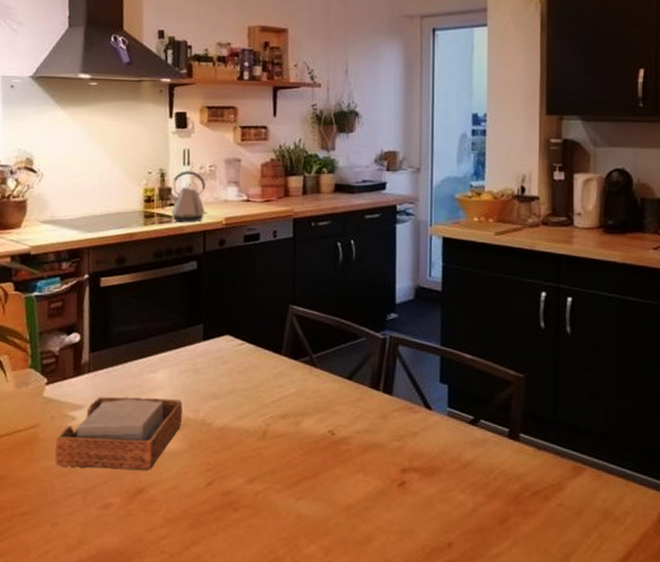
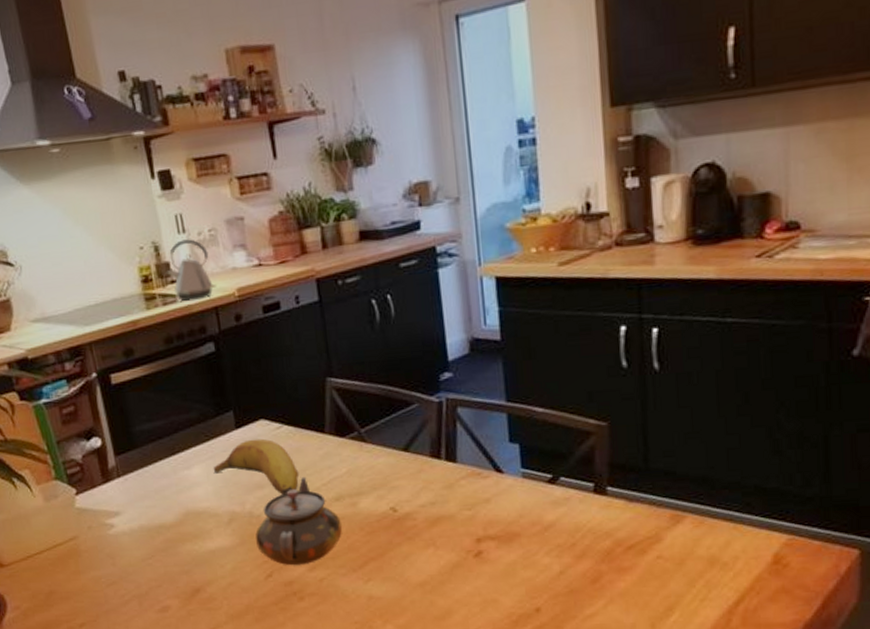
napkin holder: present [55,396,183,470] -> none [99,494,229,575]
fruit: none [176,352,253,407] -> present [213,438,299,495]
teapot: none [202,392,284,477] -> present [255,476,343,566]

